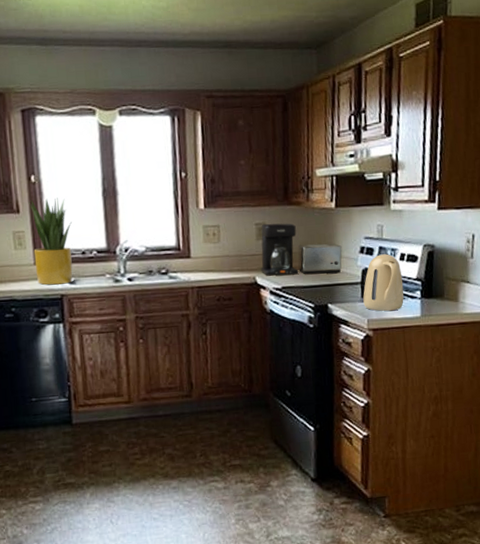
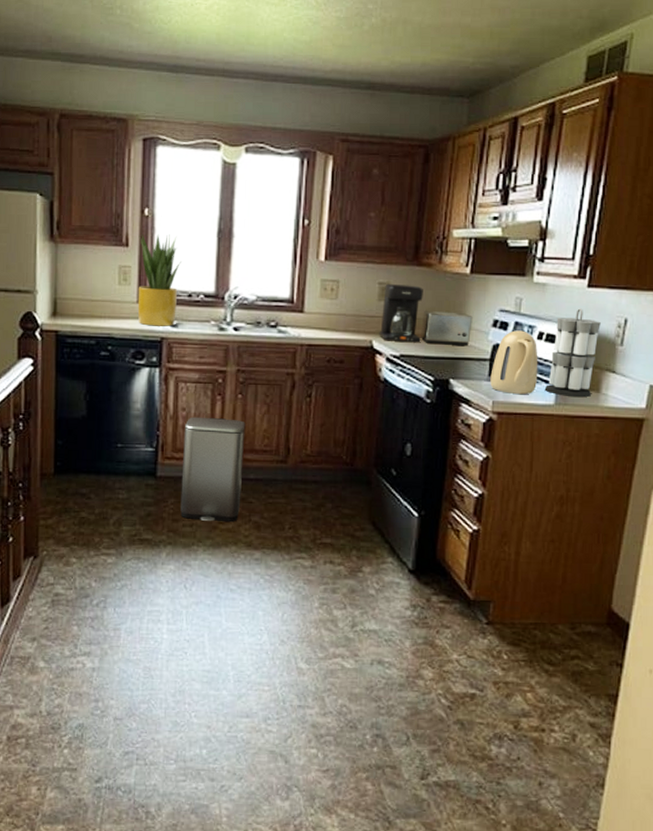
pedal bin: none [92,363,154,460] -> present [180,416,246,522]
spice rack: none [411,229,453,308] -> present [544,308,601,398]

